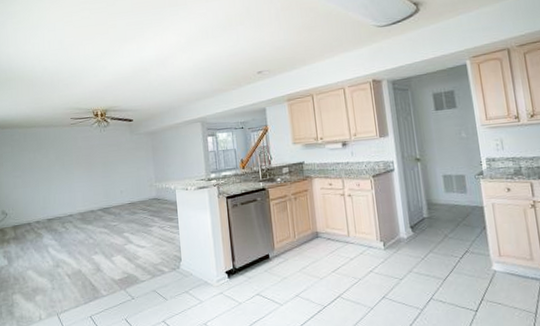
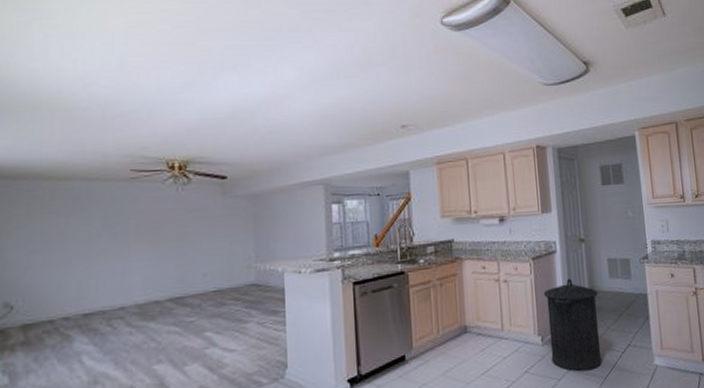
trash can: none [384,192,441,273] -> present [543,278,602,371]

